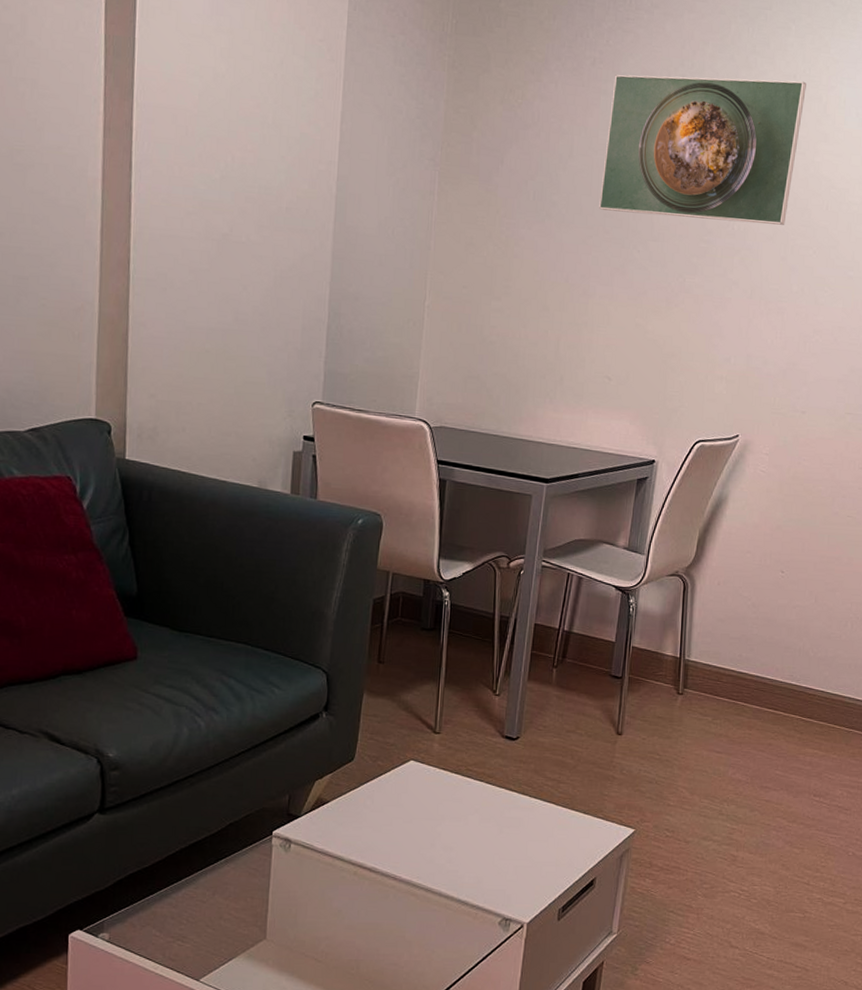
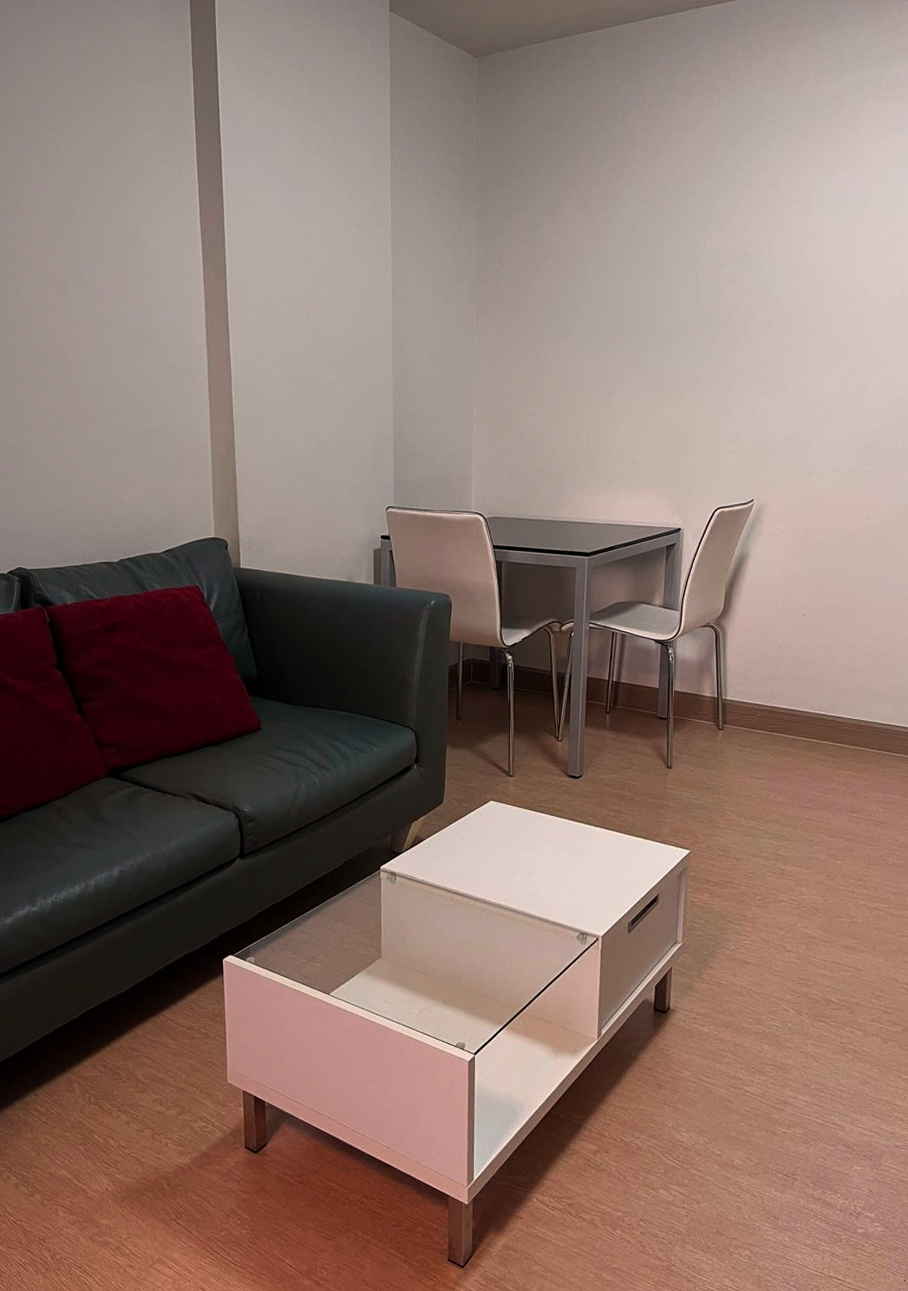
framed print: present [599,74,806,225] -> none [614,188,788,320]

